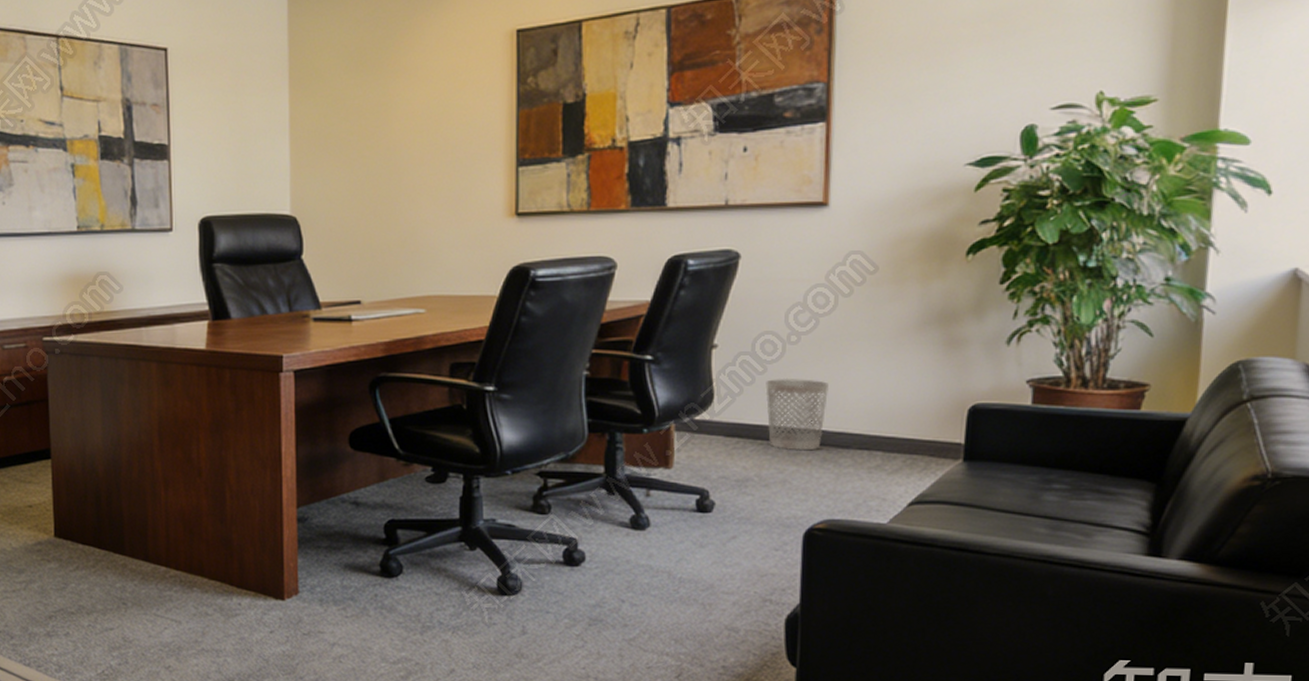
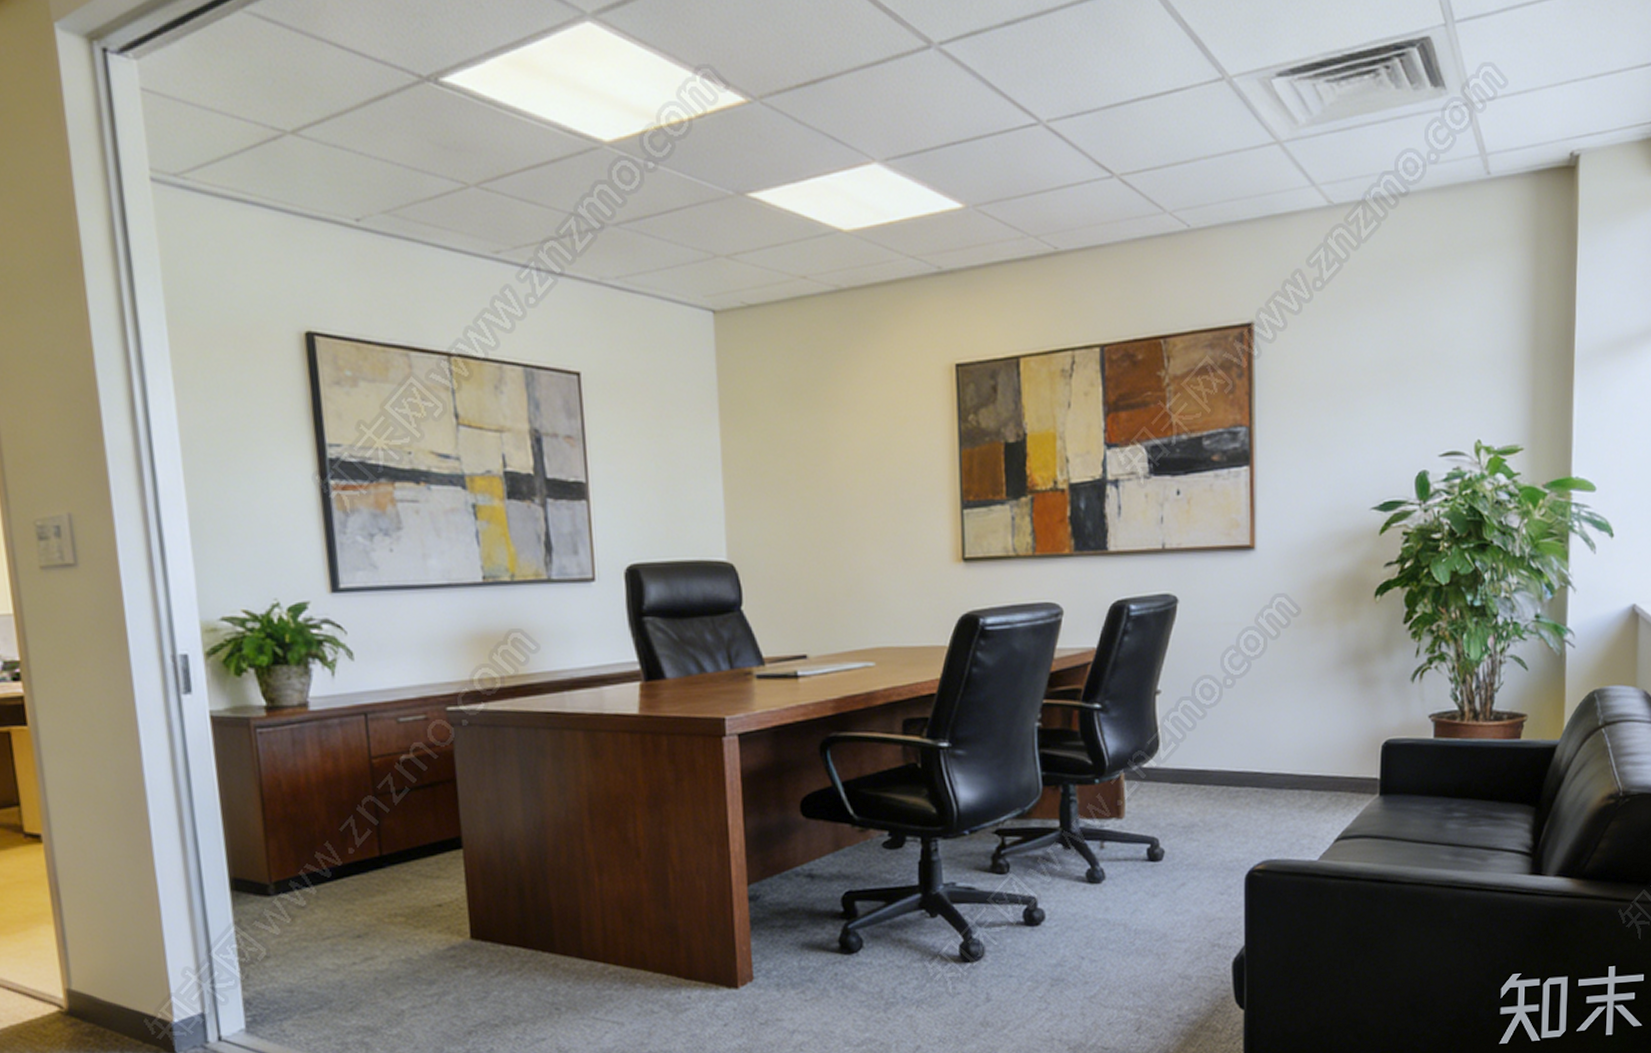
wastebasket: present [765,378,829,451] -> none [1206,721,1262,794]

